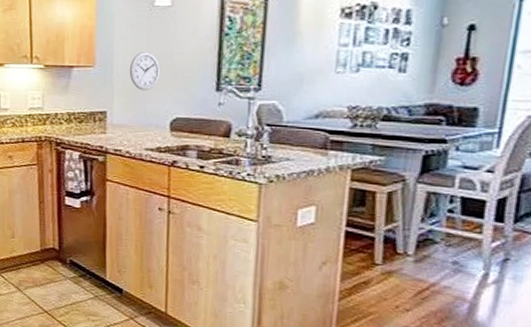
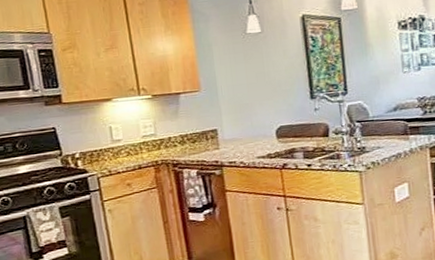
wall clock: present [129,52,160,91] -> none [232,73,260,107]

